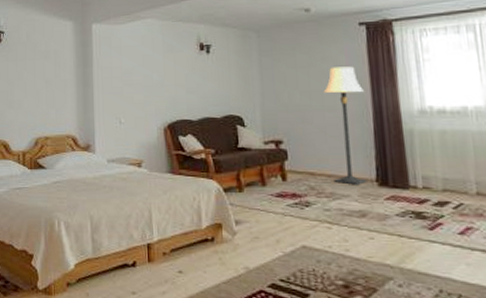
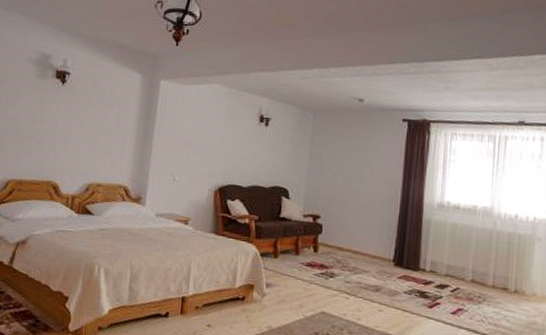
lamp: present [323,66,367,185] -> none [358,155,397,263]

